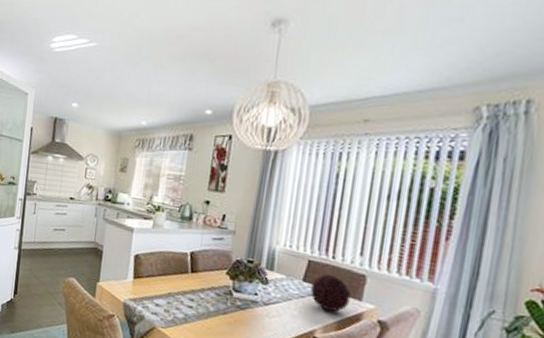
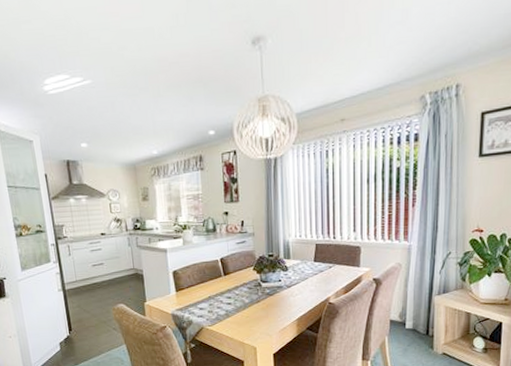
decorative orb: present [310,273,351,312] -> none [321,251,351,281]

